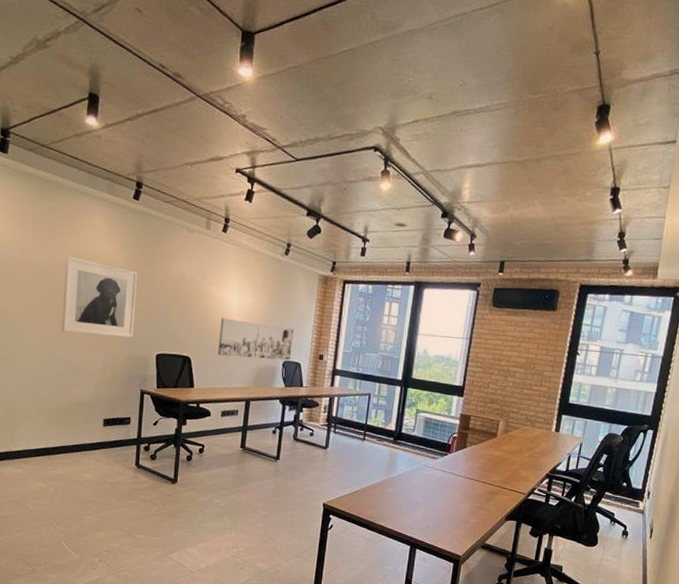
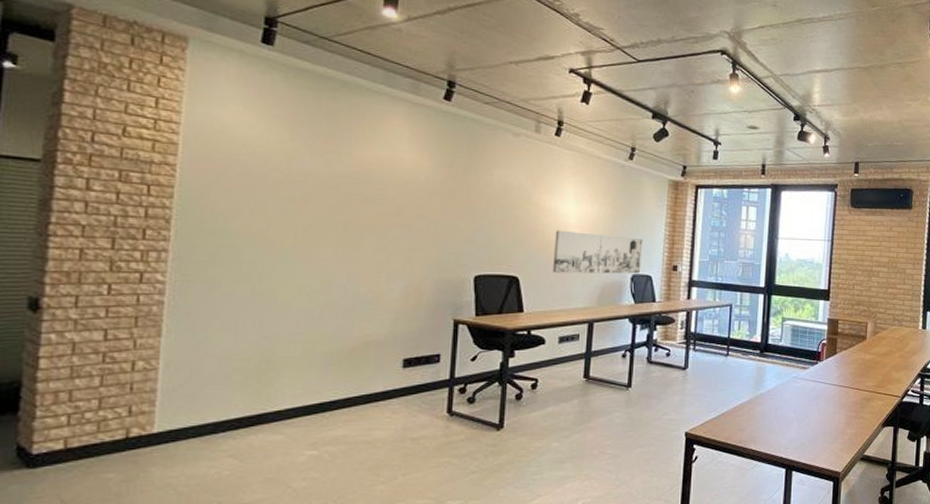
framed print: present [62,256,138,337] -> none [346,165,450,258]

